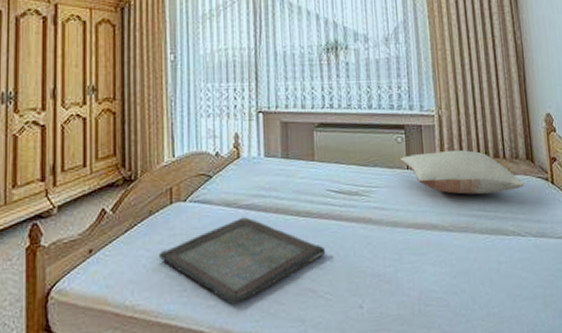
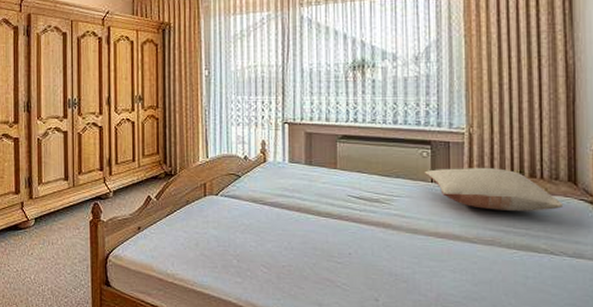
serving tray: present [158,217,326,305] -> none [194,212,345,284]

